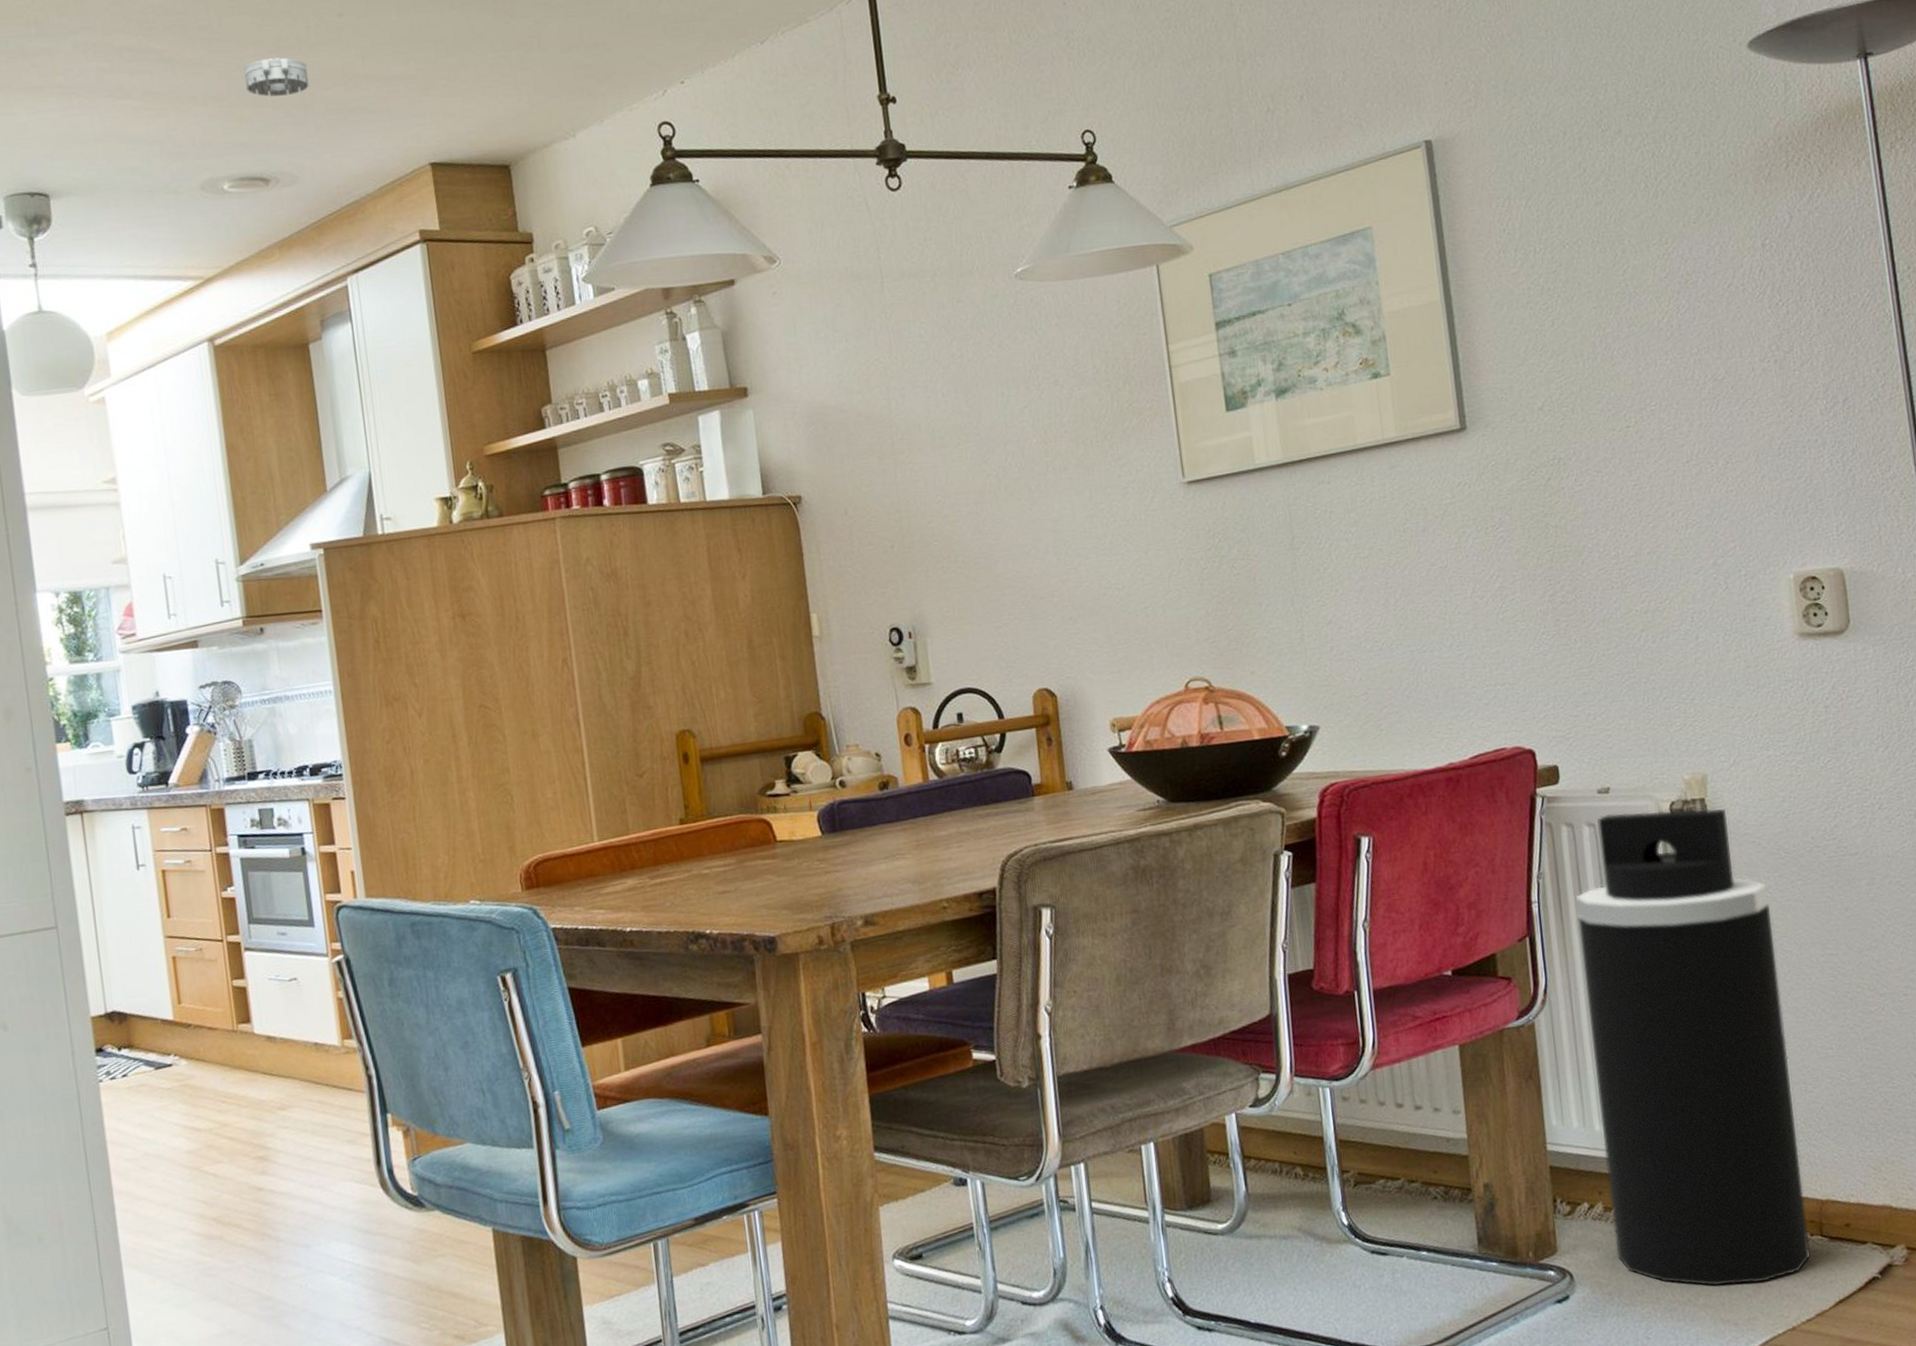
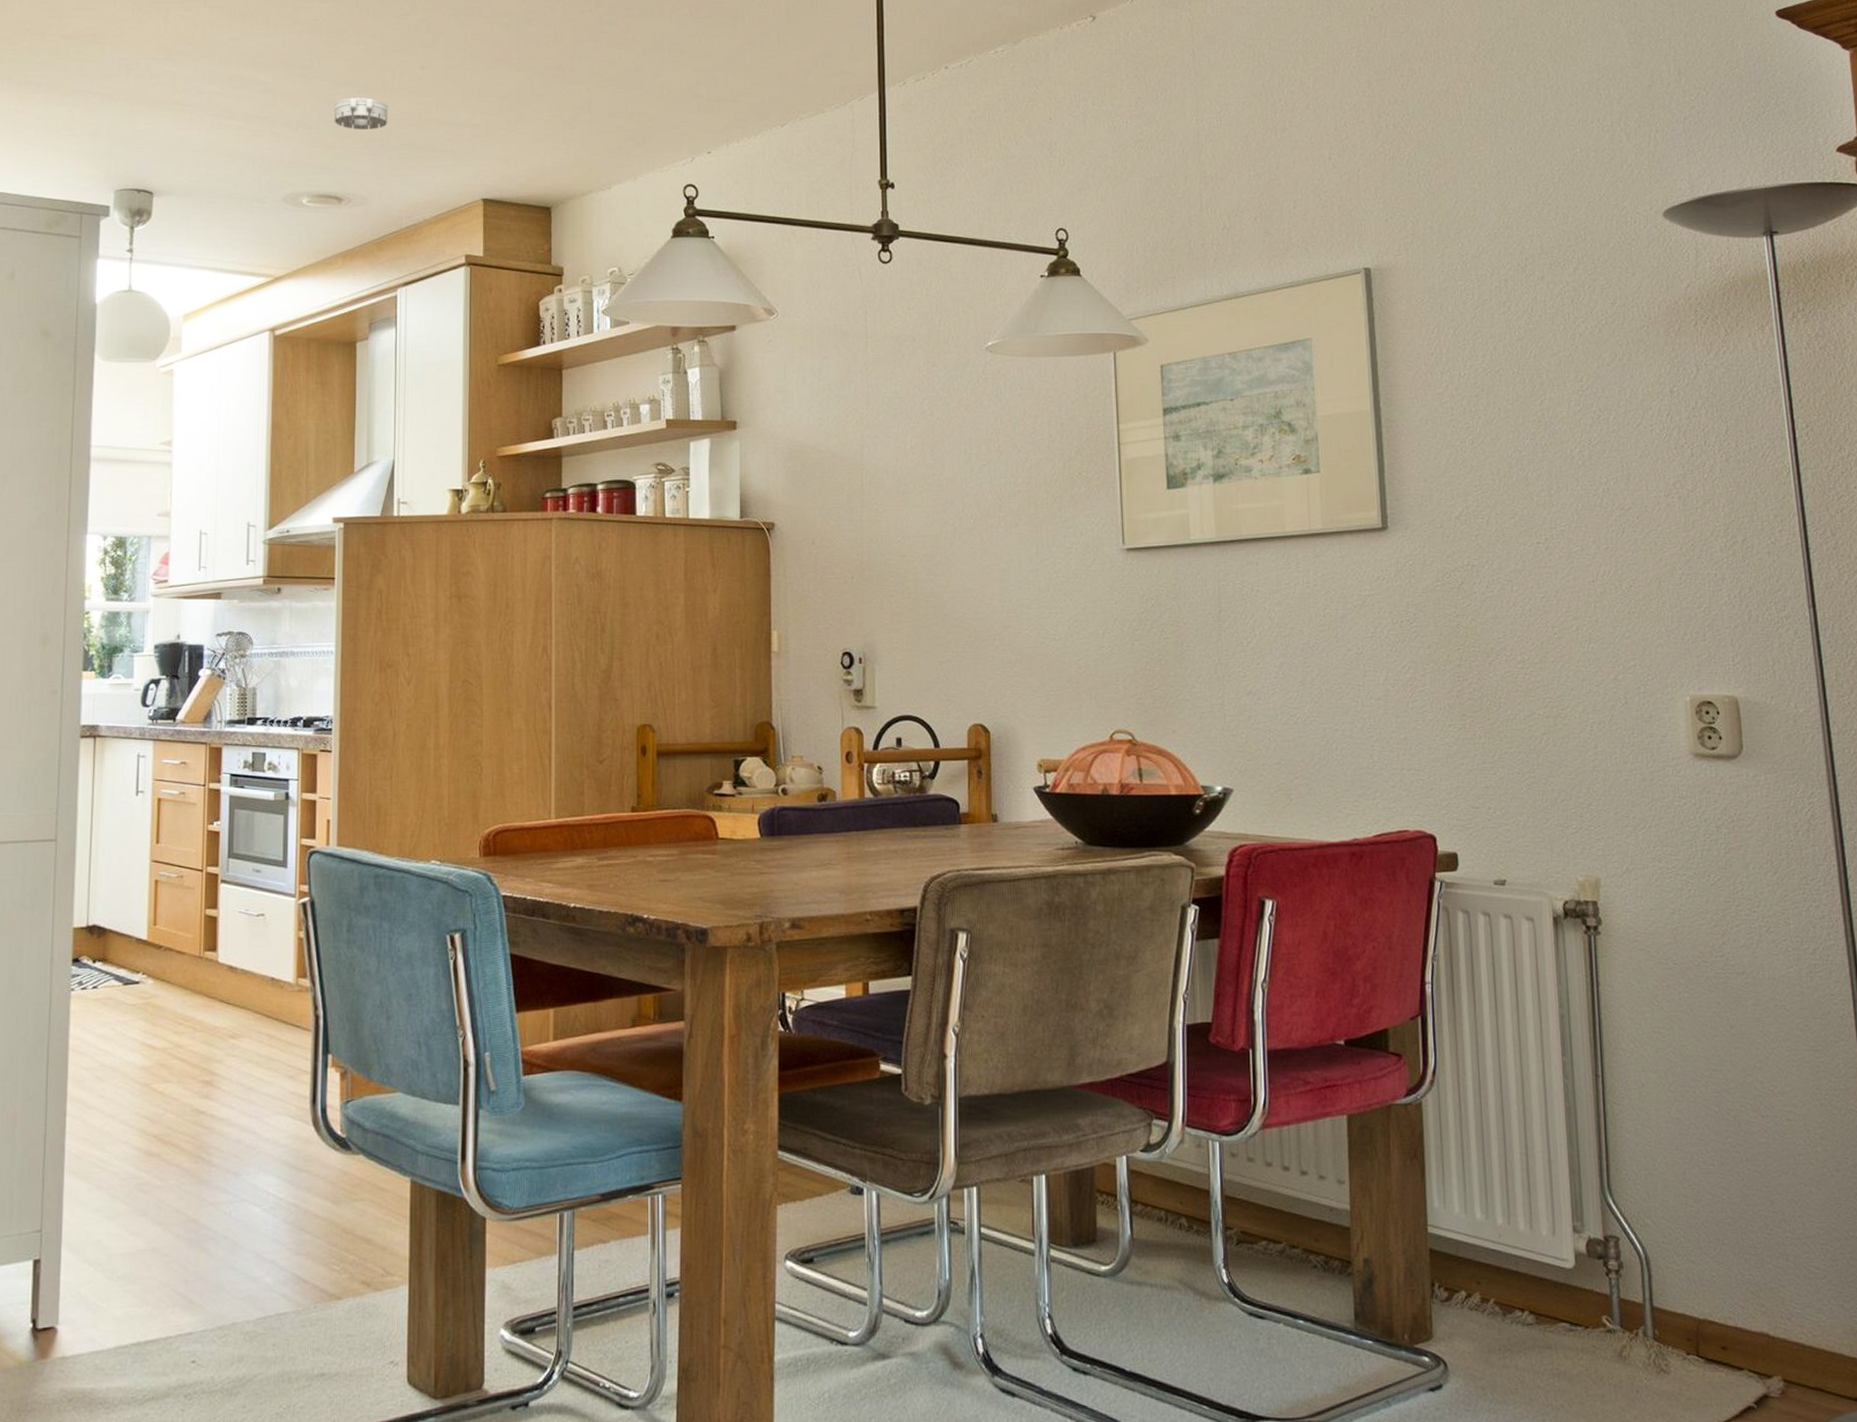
trash can: present [1575,809,1811,1287] -> none [1468,905,1686,1397]

